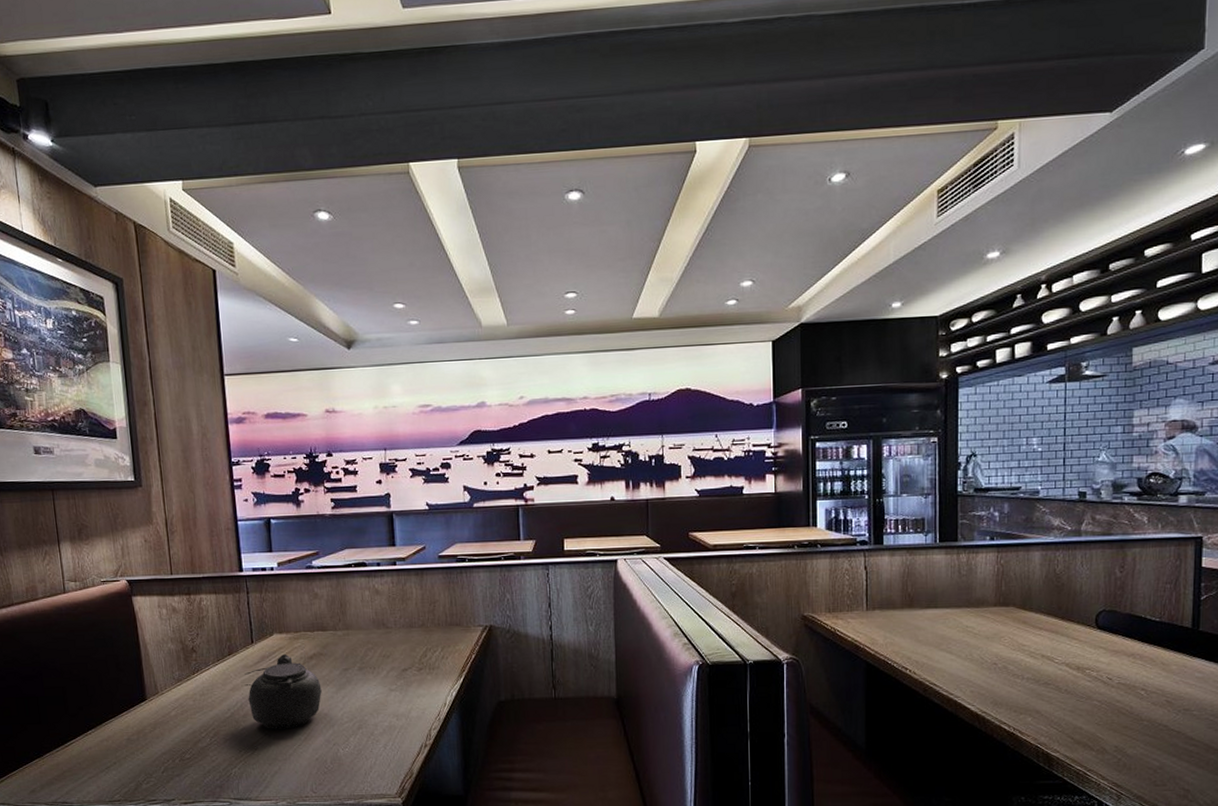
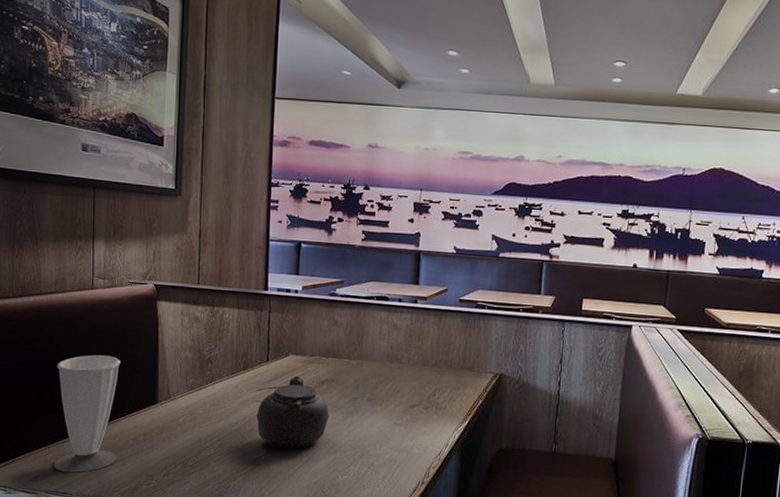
cup: none [39,658,113,782] -> present [53,355,121,473]

